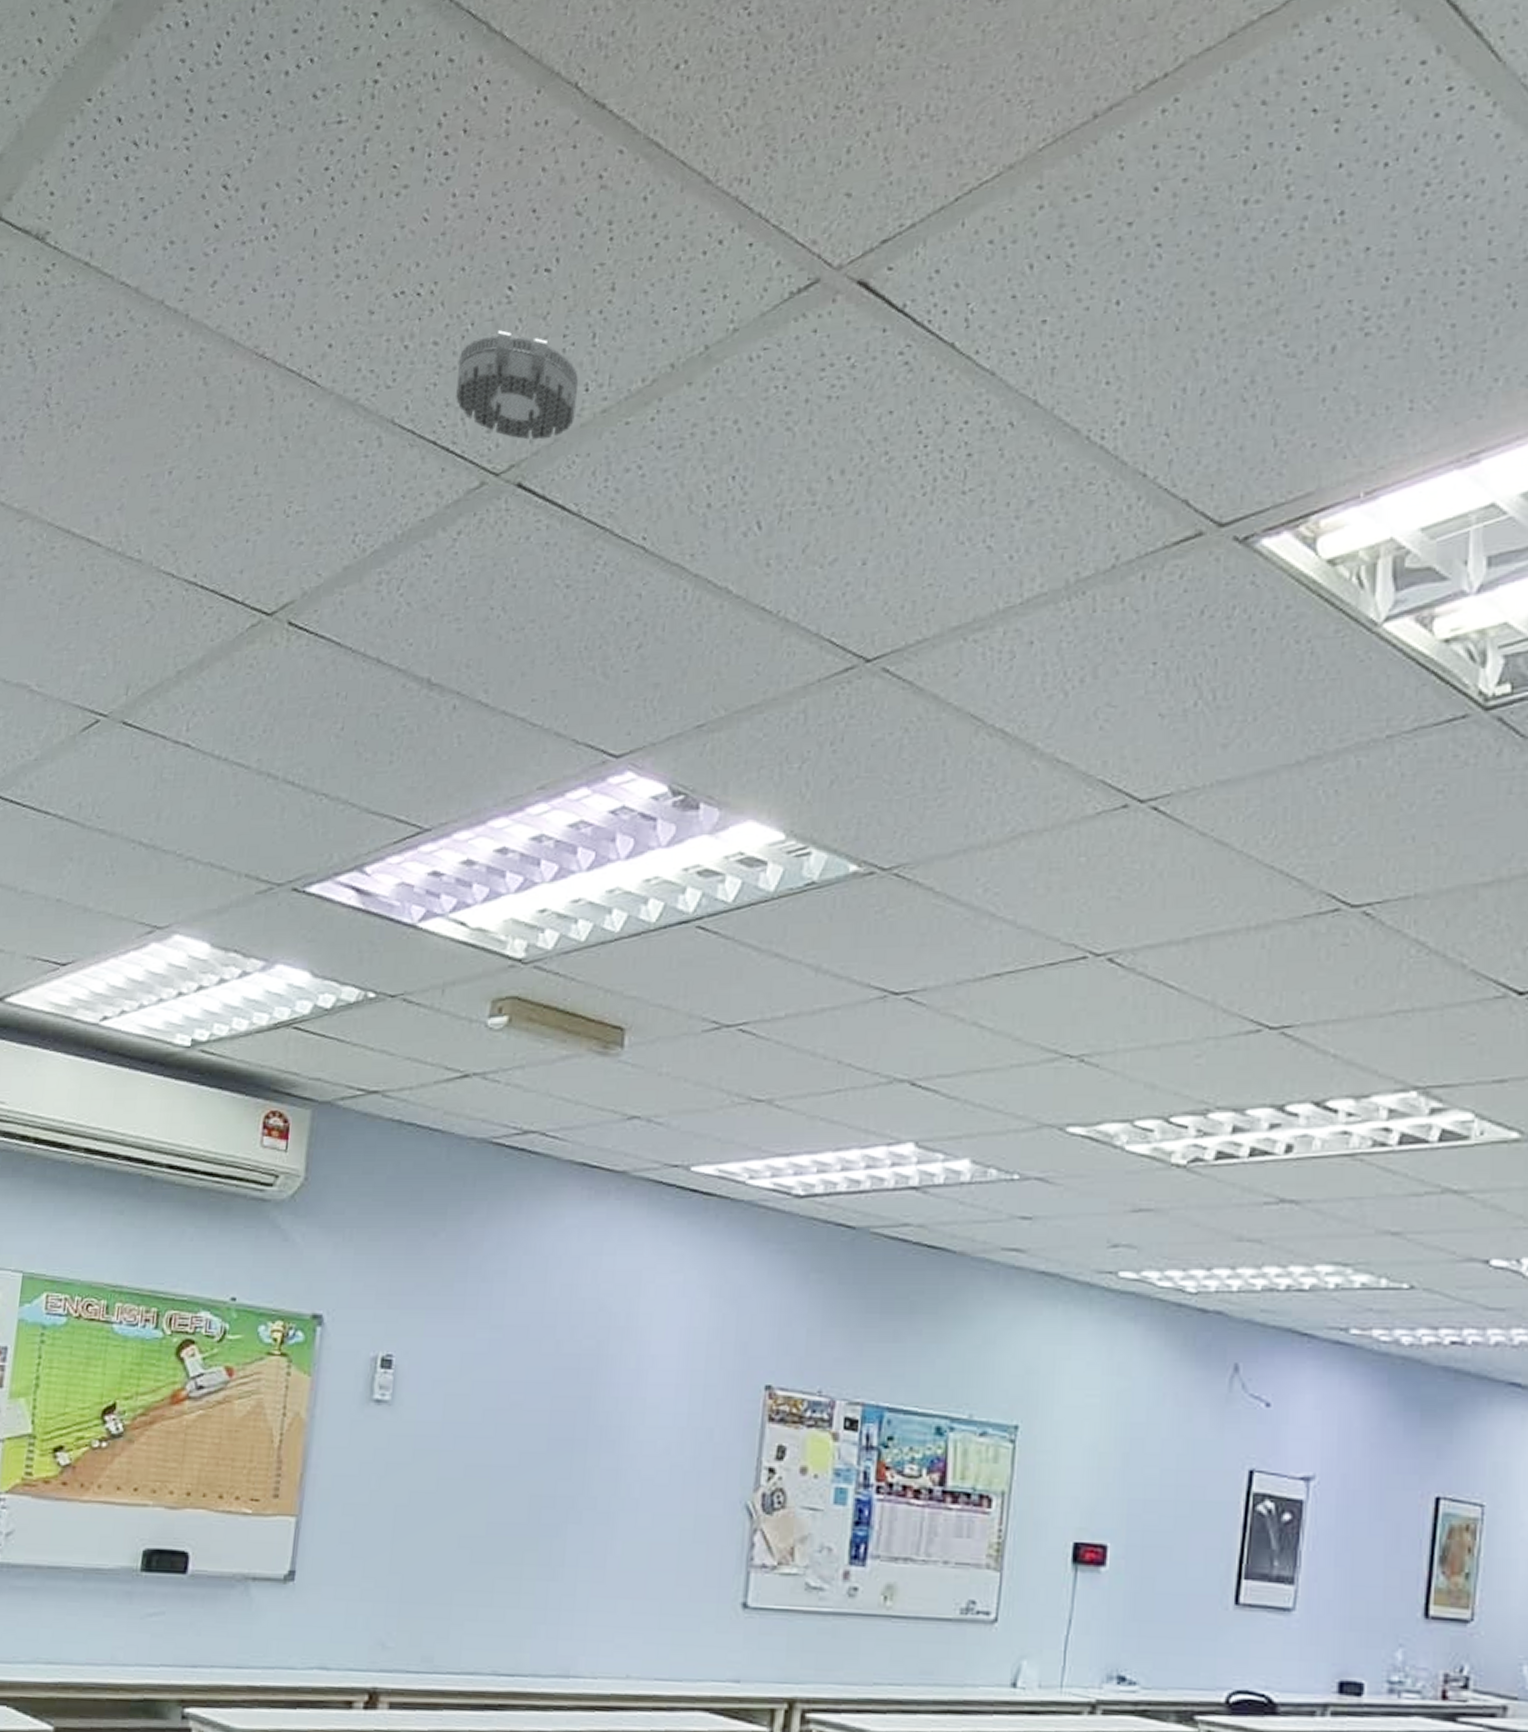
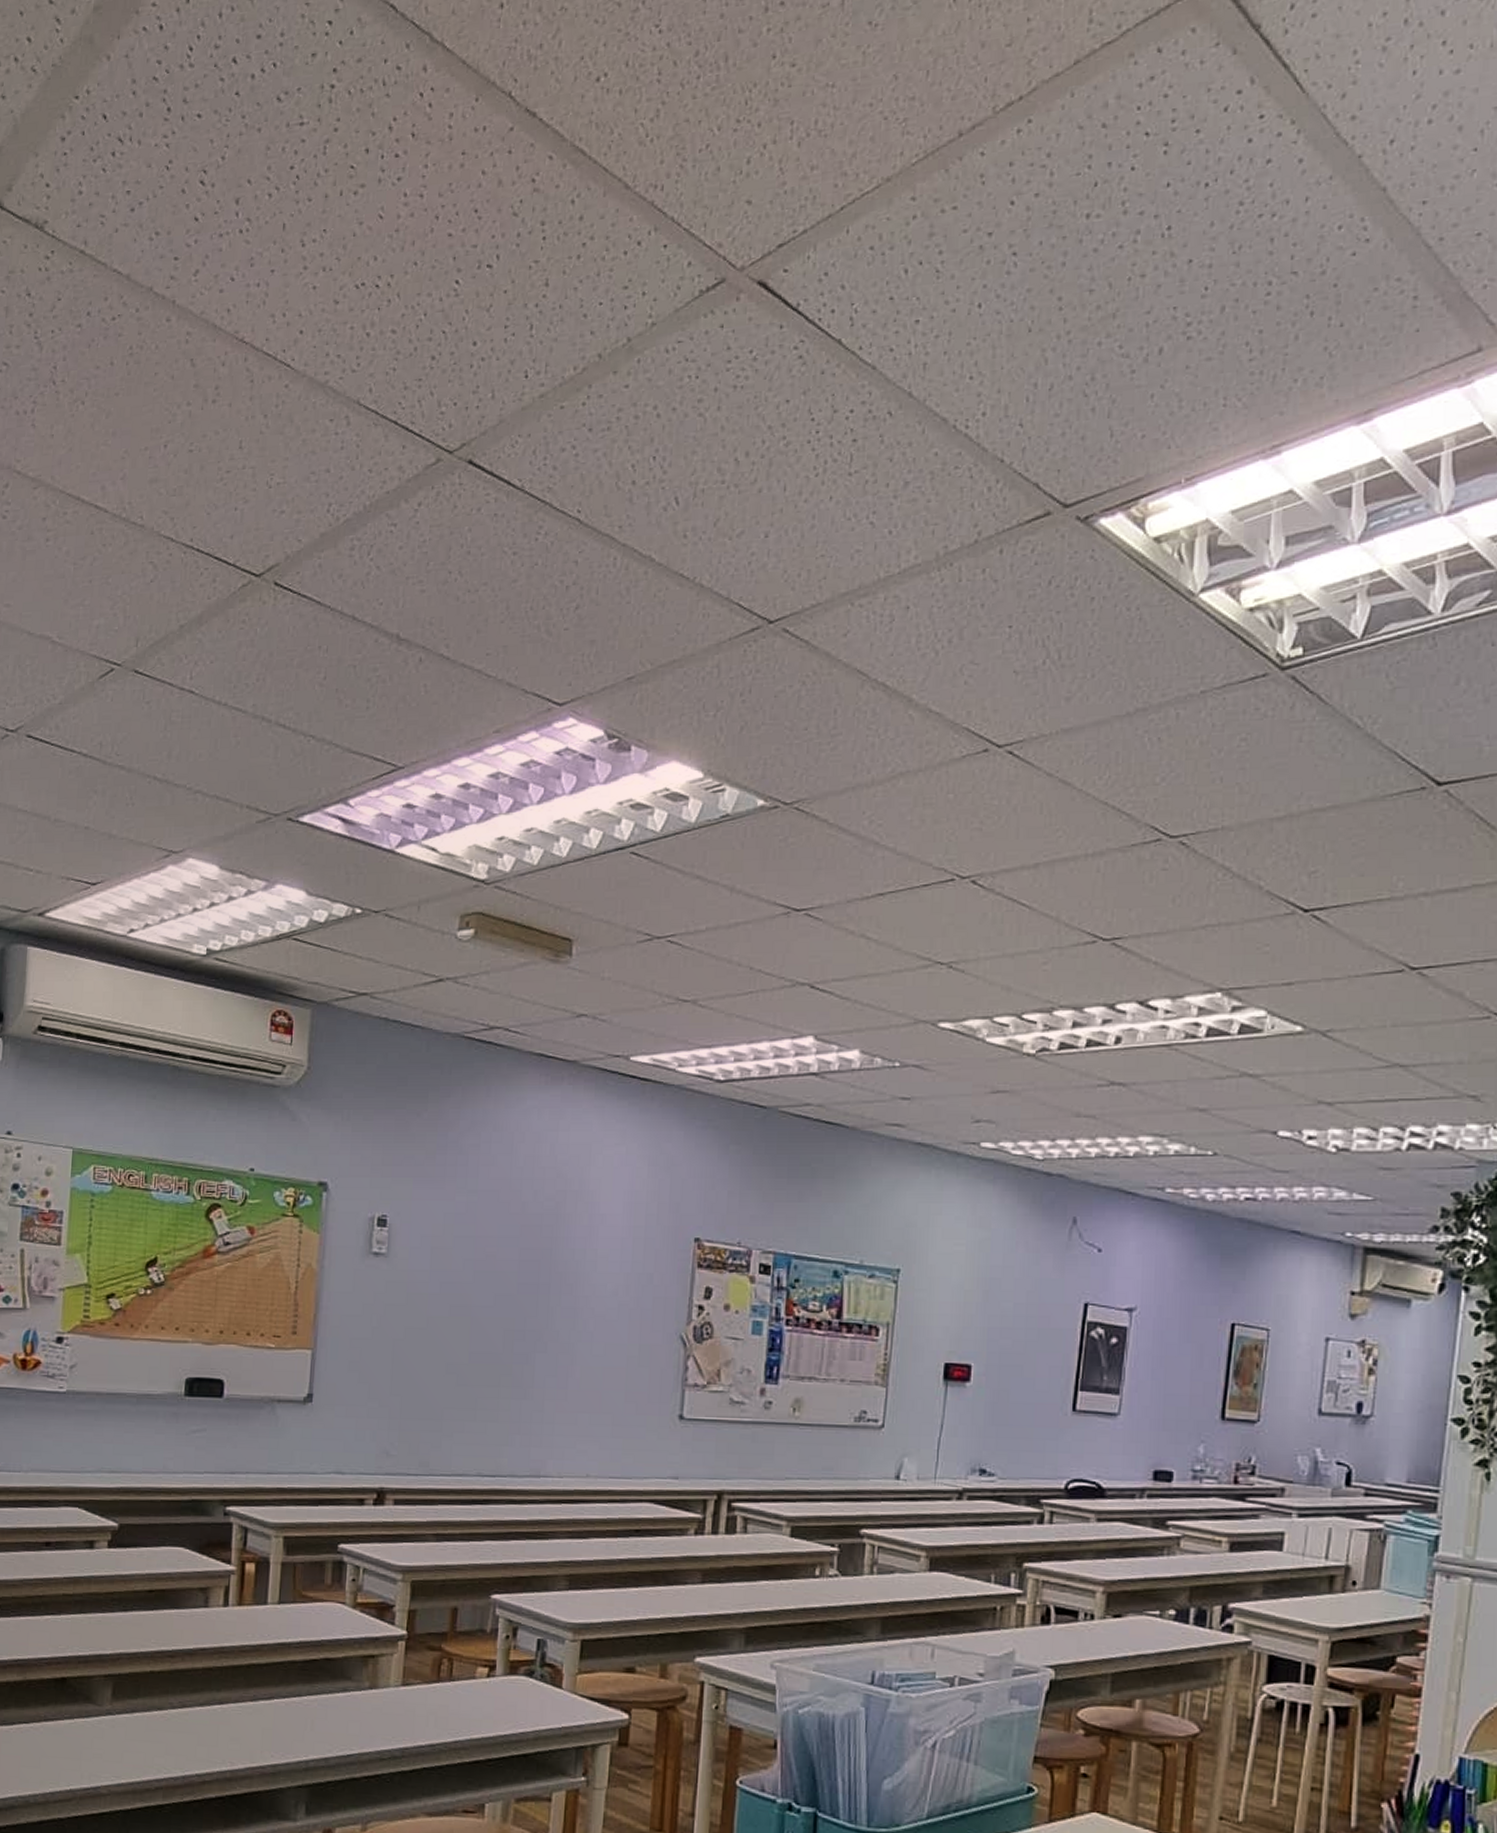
smoke detector: present [456,330,579,441] -> none [413,320,519,422]

